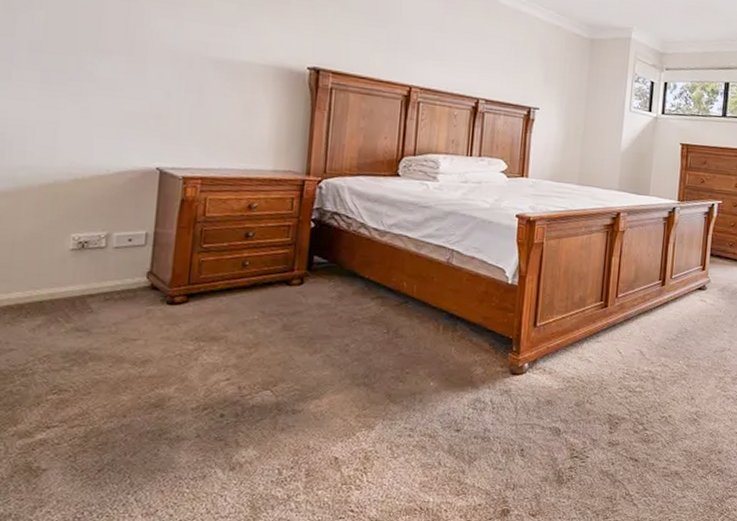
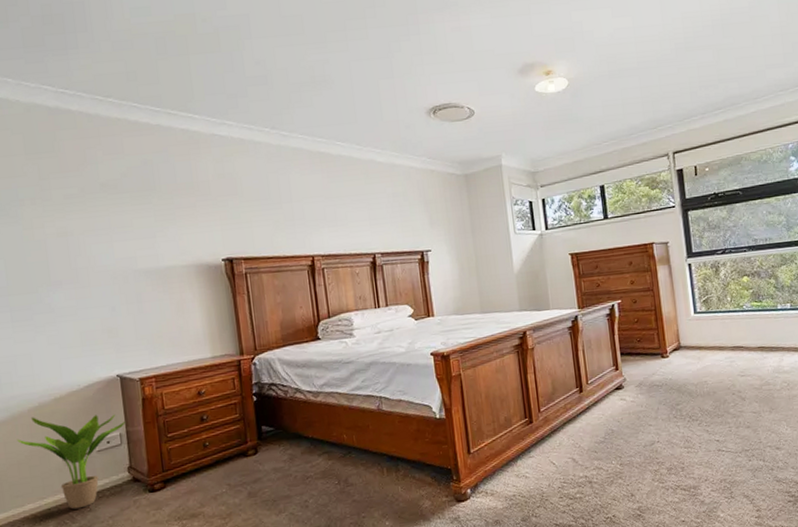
potted plant: none [18,194,155,308] -> present [17,414,125,509]

